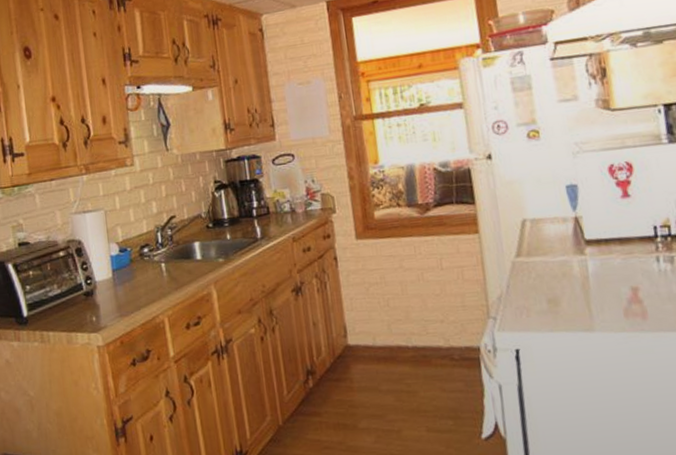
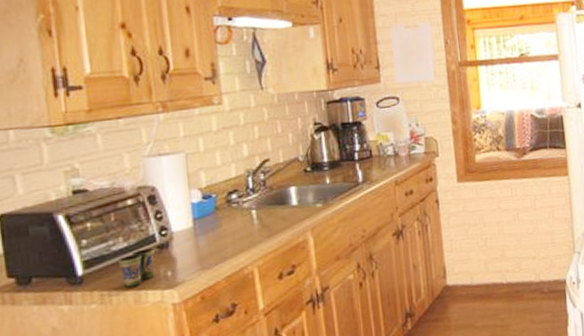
cup: none [53,295,83,329] -> present [117,248,155,288]

